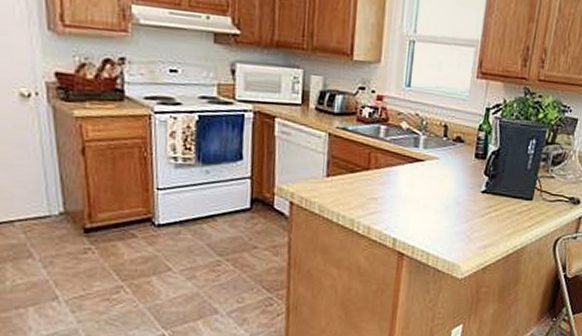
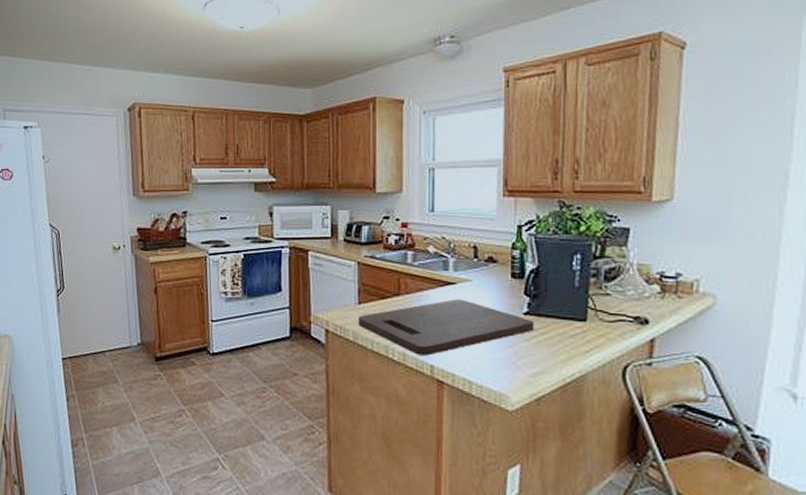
cutting board: none [325,176,490,229] -> present [358,299,534,356]

